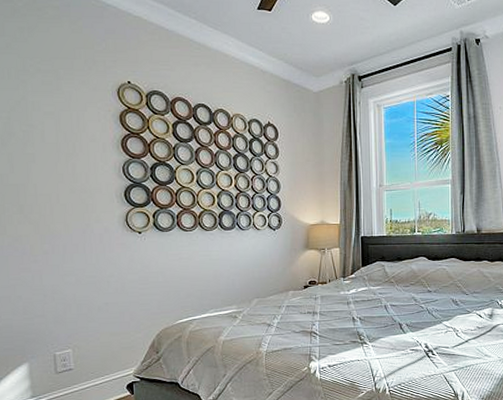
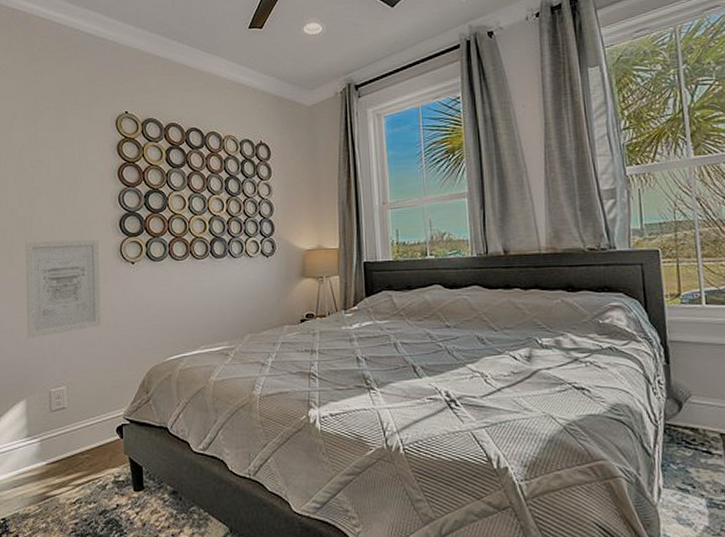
wall art: none [19,208,108,305] -> present [25,239,101,339]

